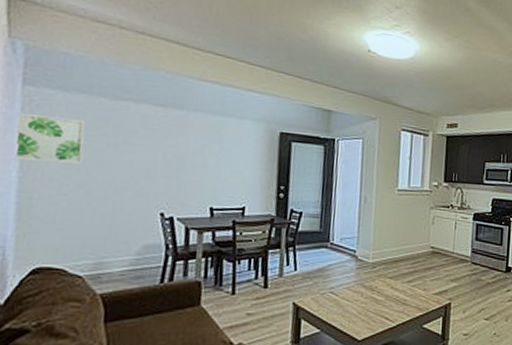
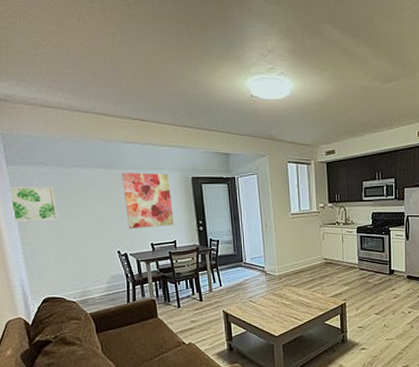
wall art: none [182,116,250,188] -> present [122,172,174,229]

